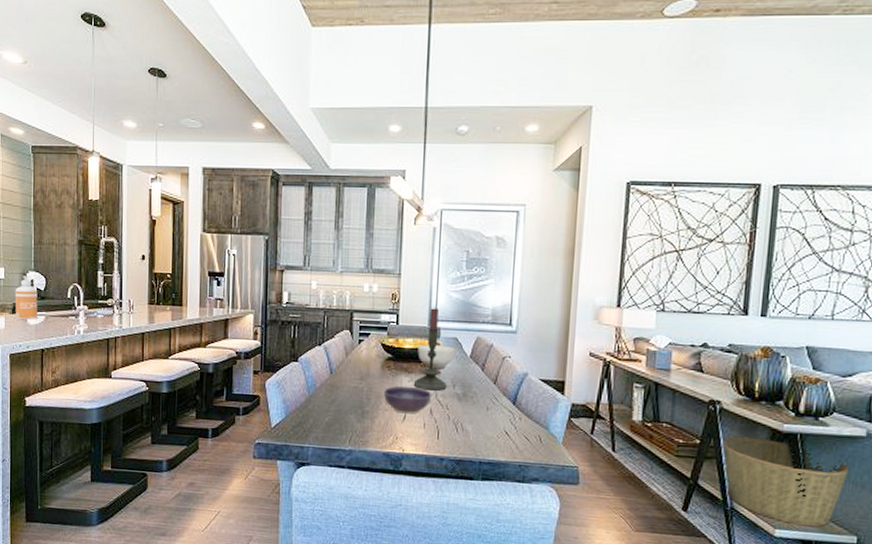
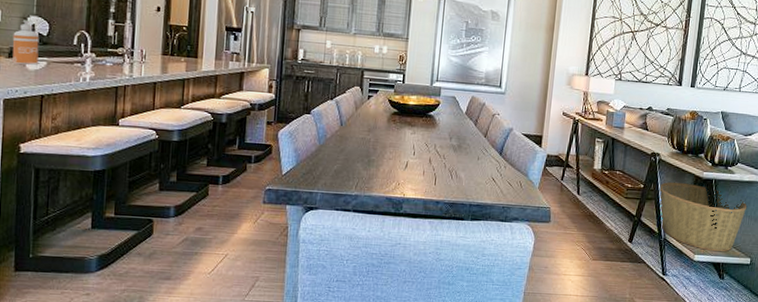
bowl: present [383,385,433,414] -> none [388,137,432,163]
candle: present [413,307,447,391] -> none [415,69,445,143]
bowl: present [417,344,455,370] -> none [420,101,453,124]

